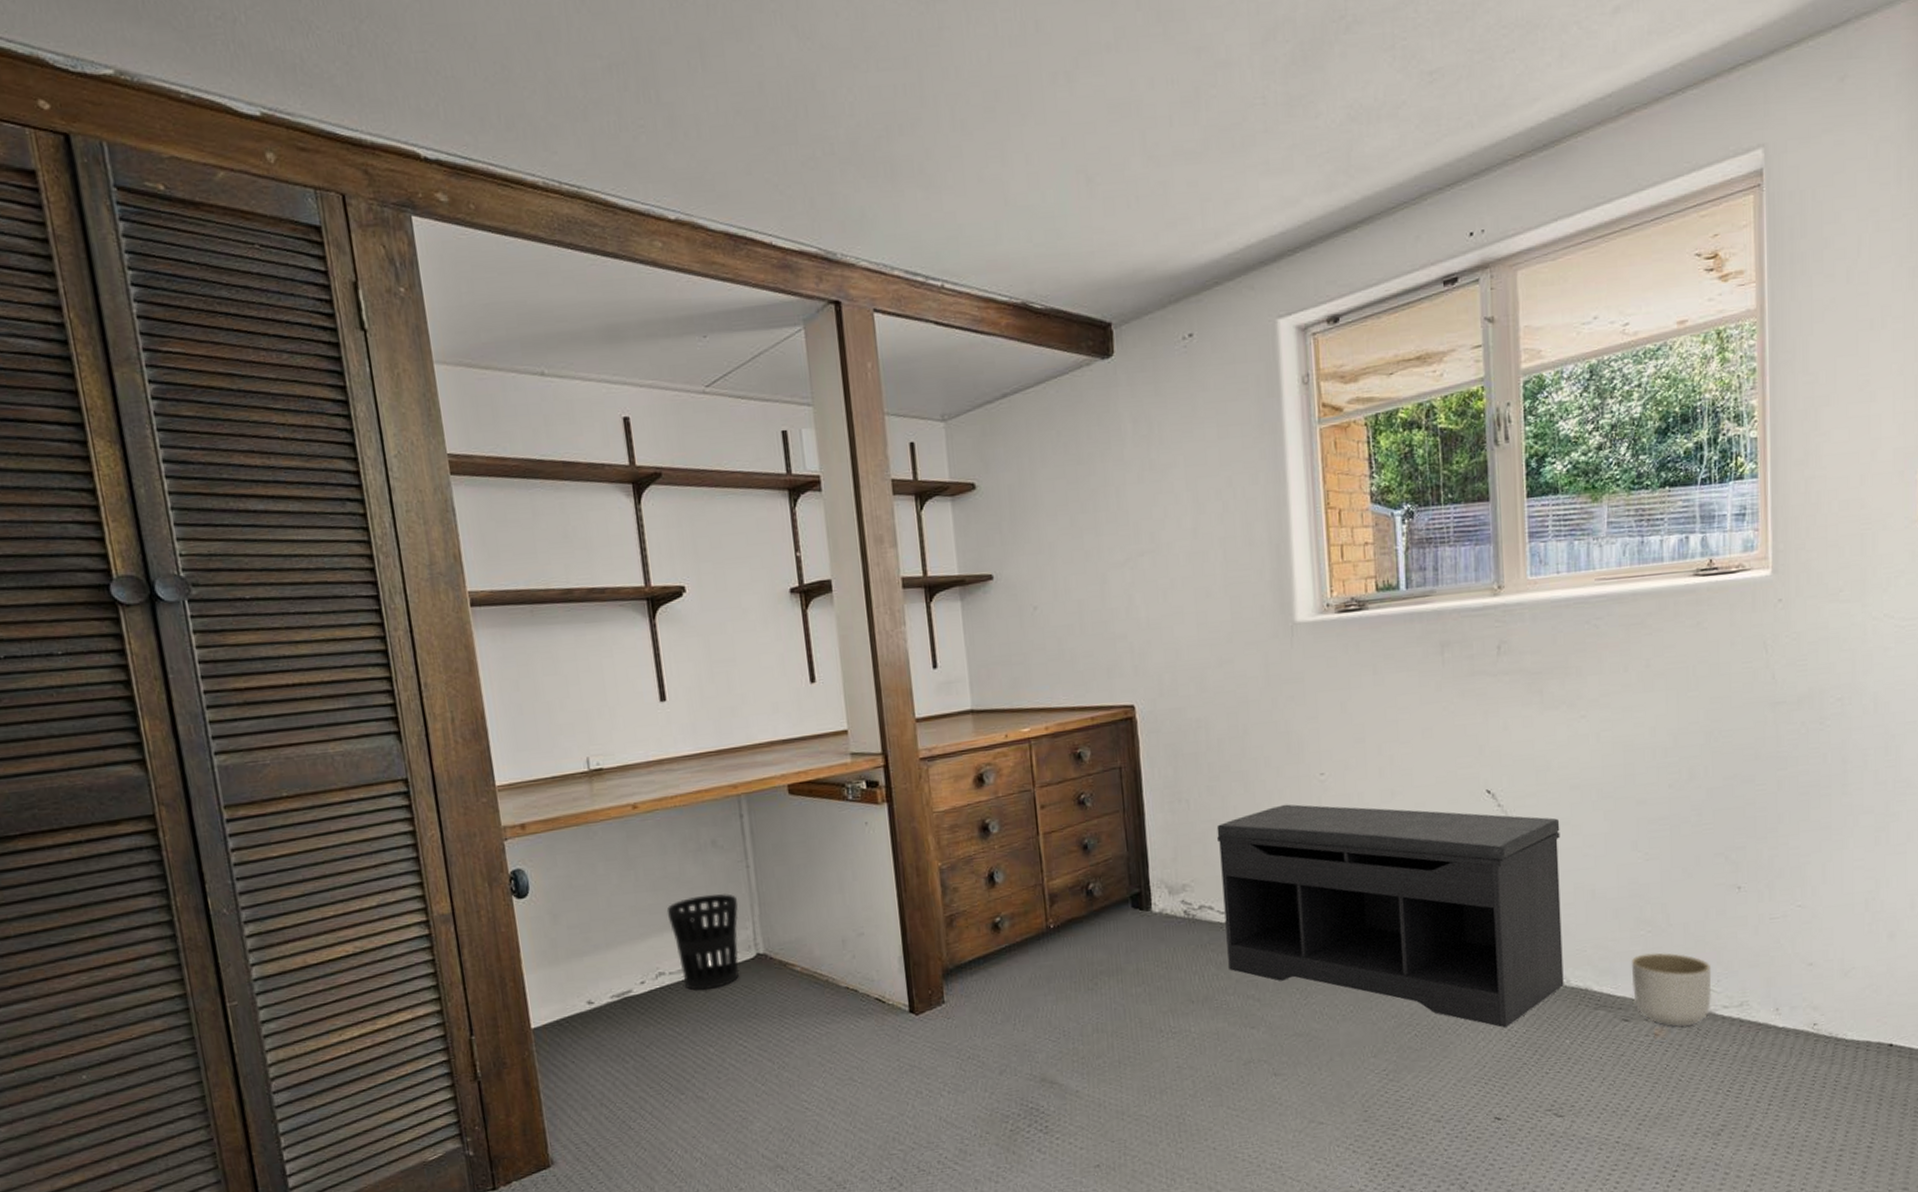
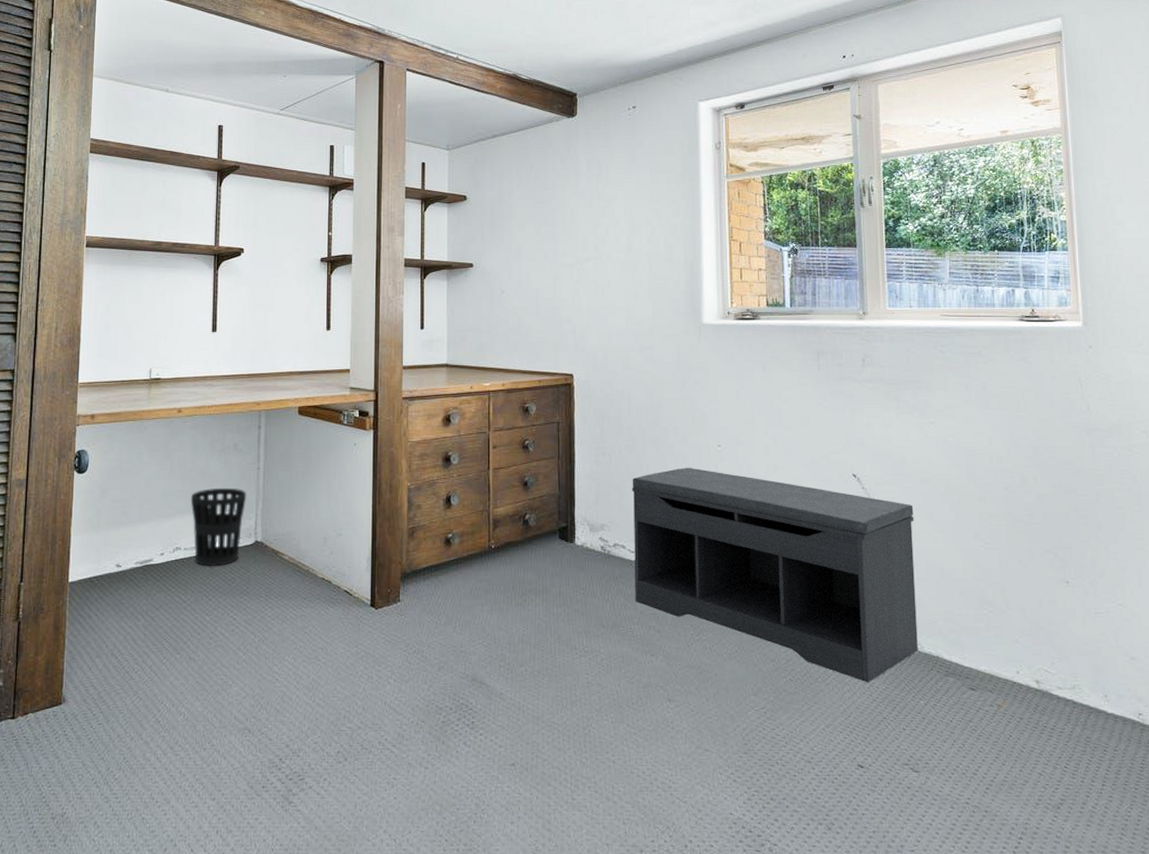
planter: present [1631,952,1712,1027] -> none [976,631,1047,702]

